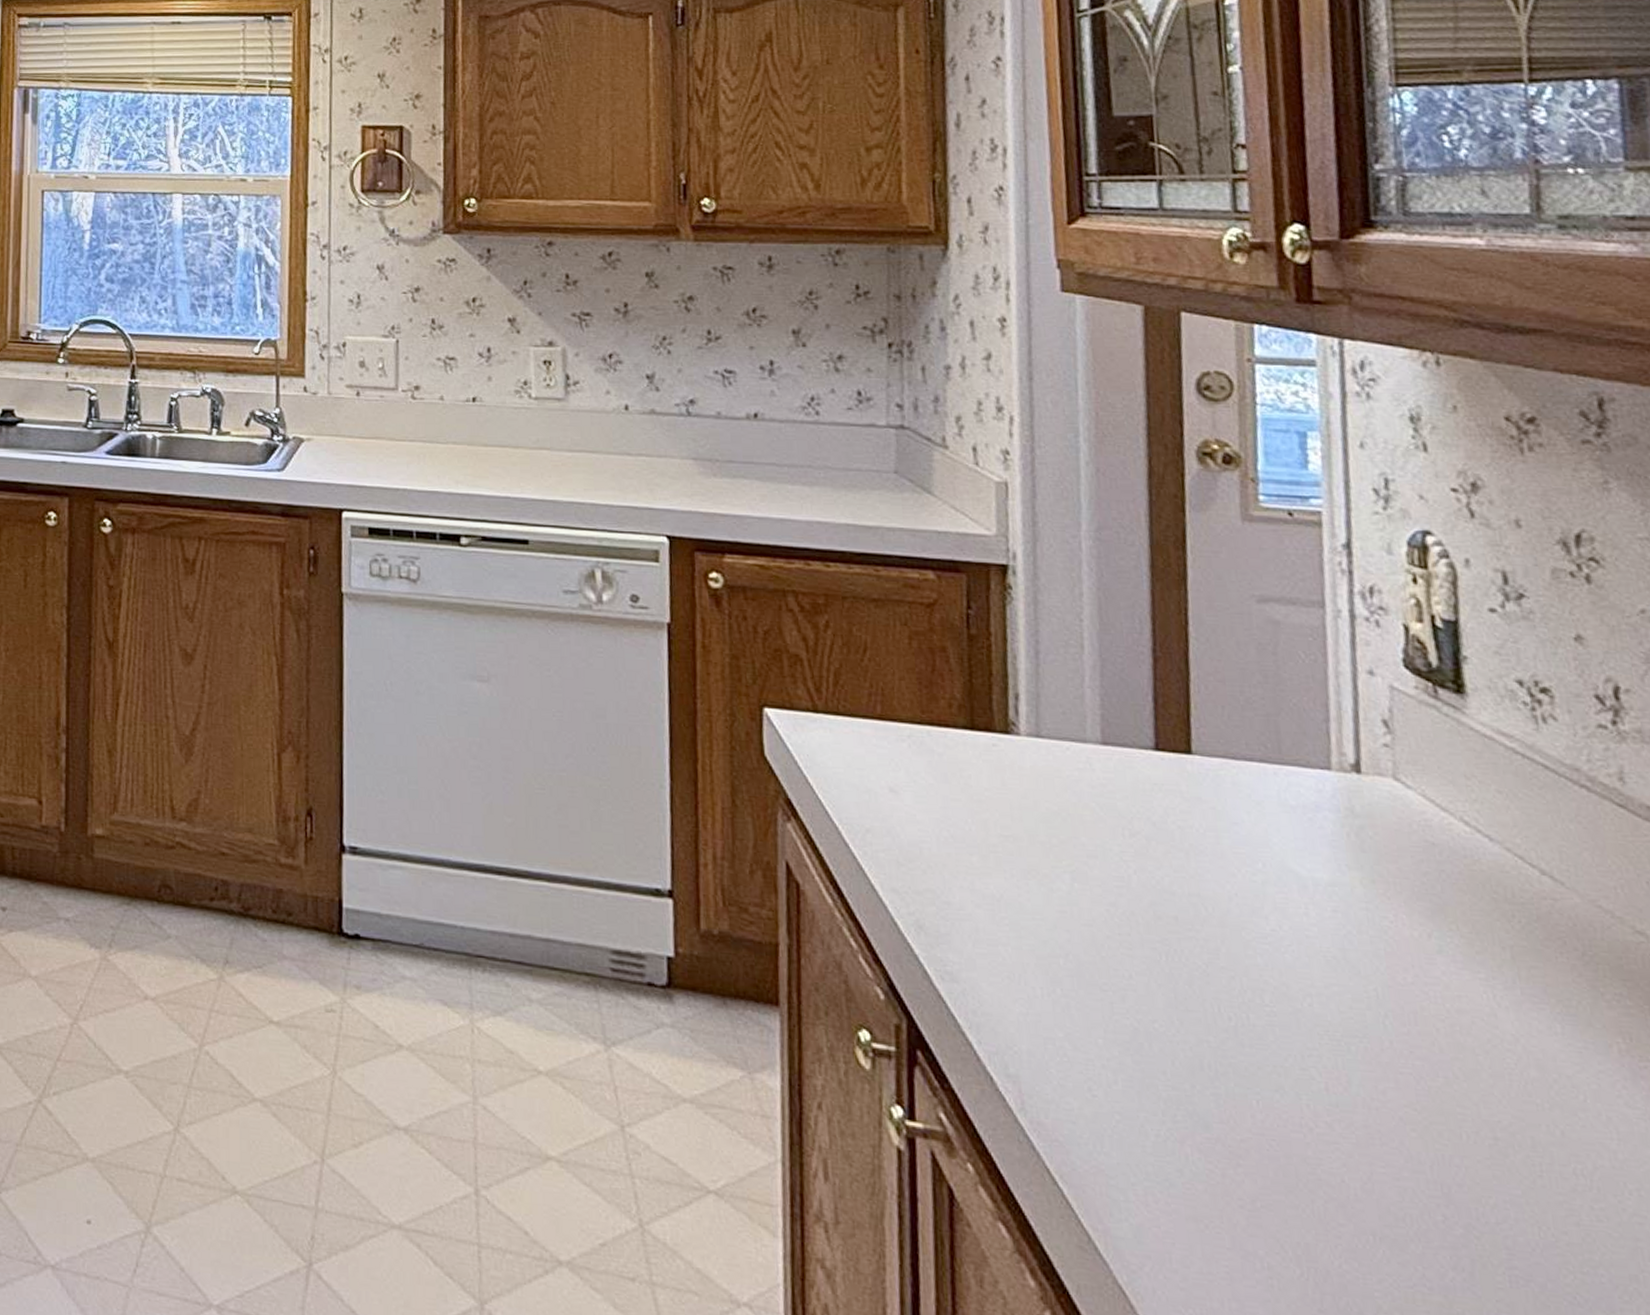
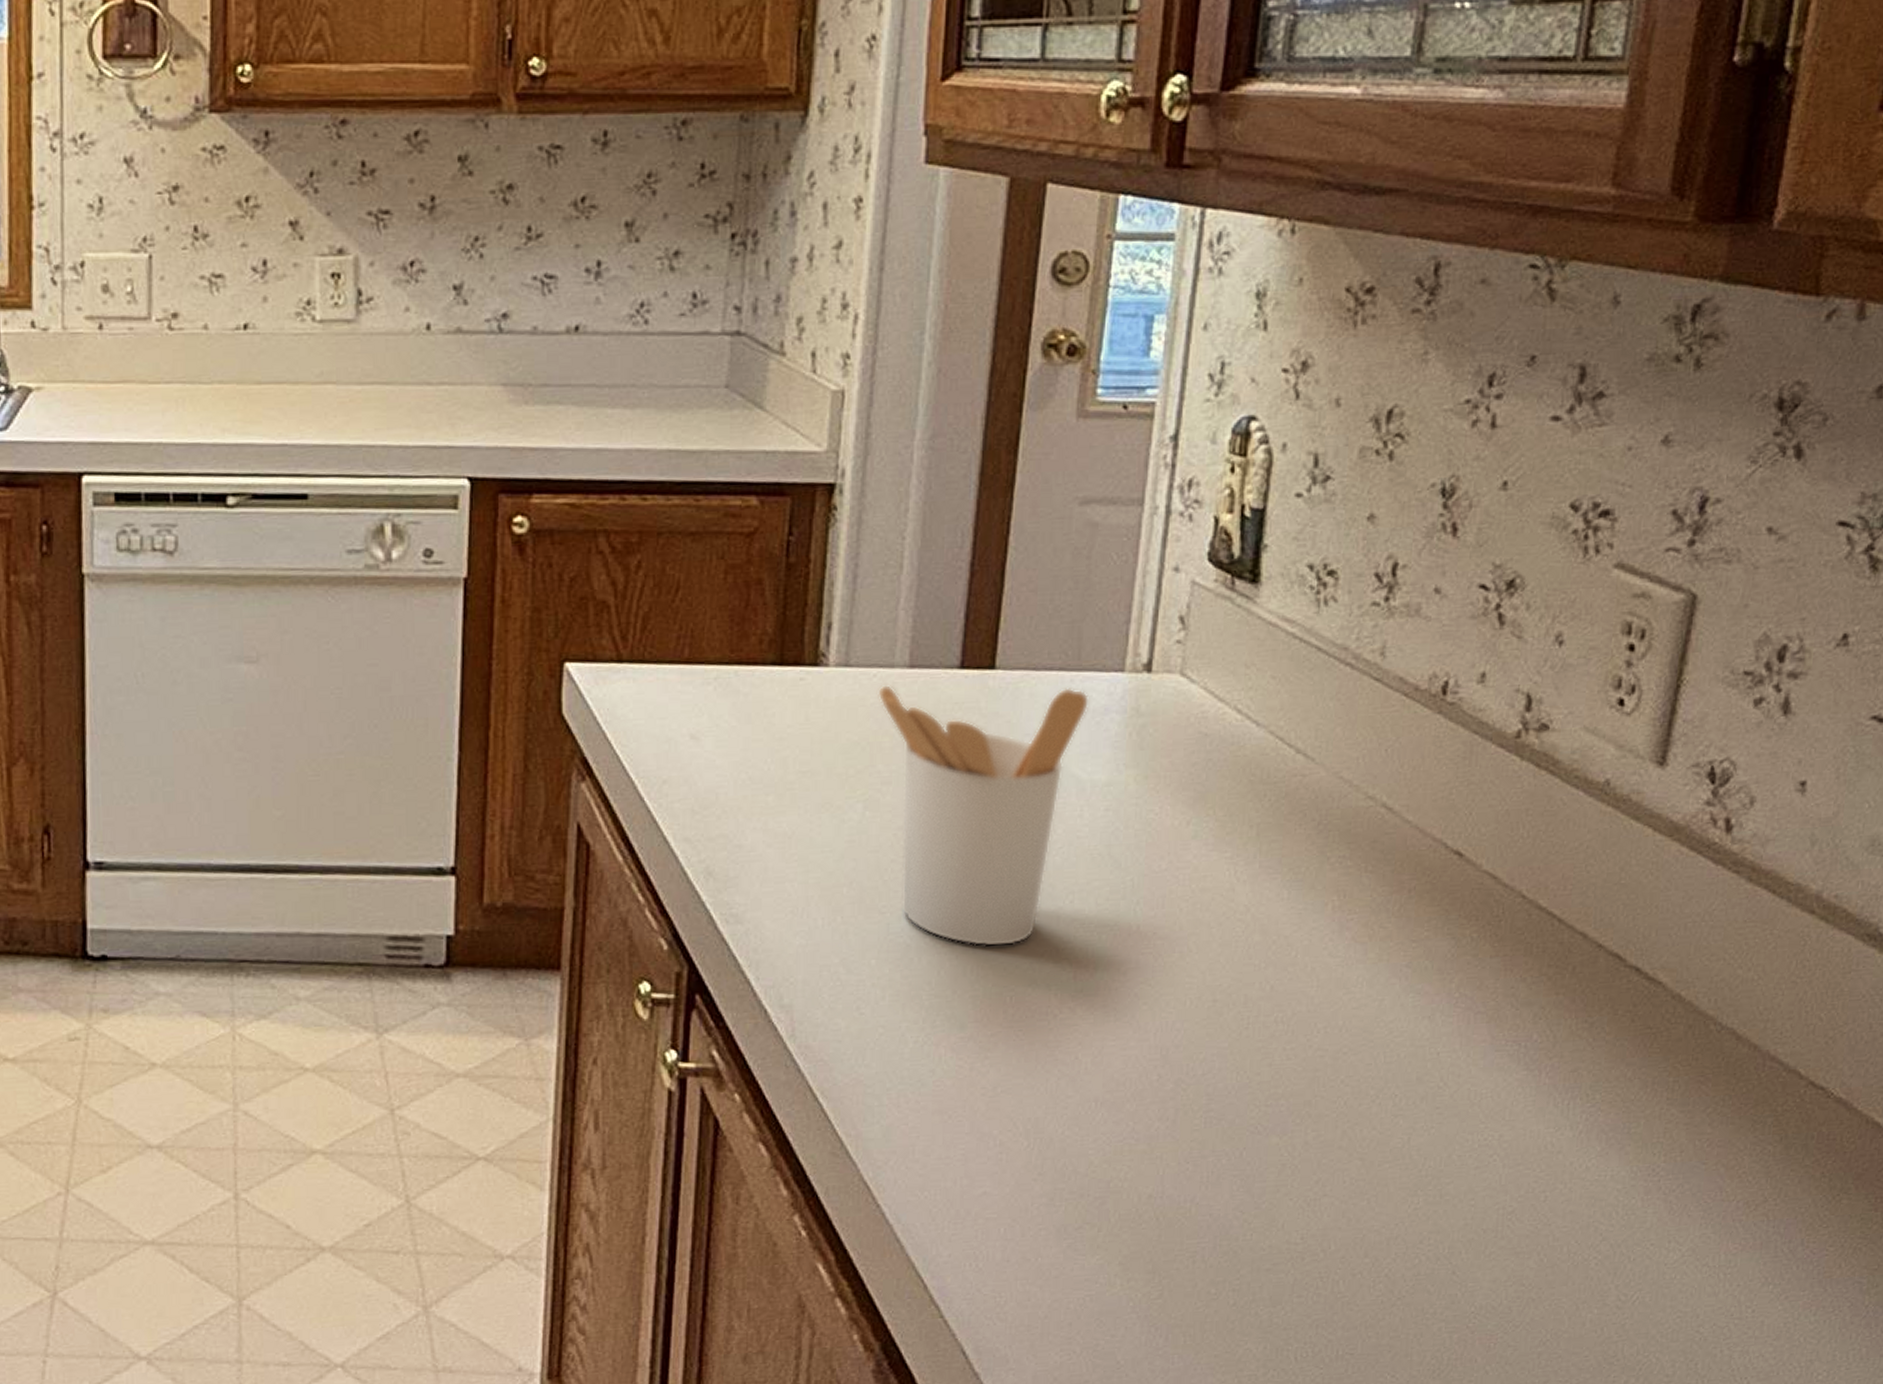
utensil holder: none [1073,759,1298,1045] -> present [878,685,1090,947]

